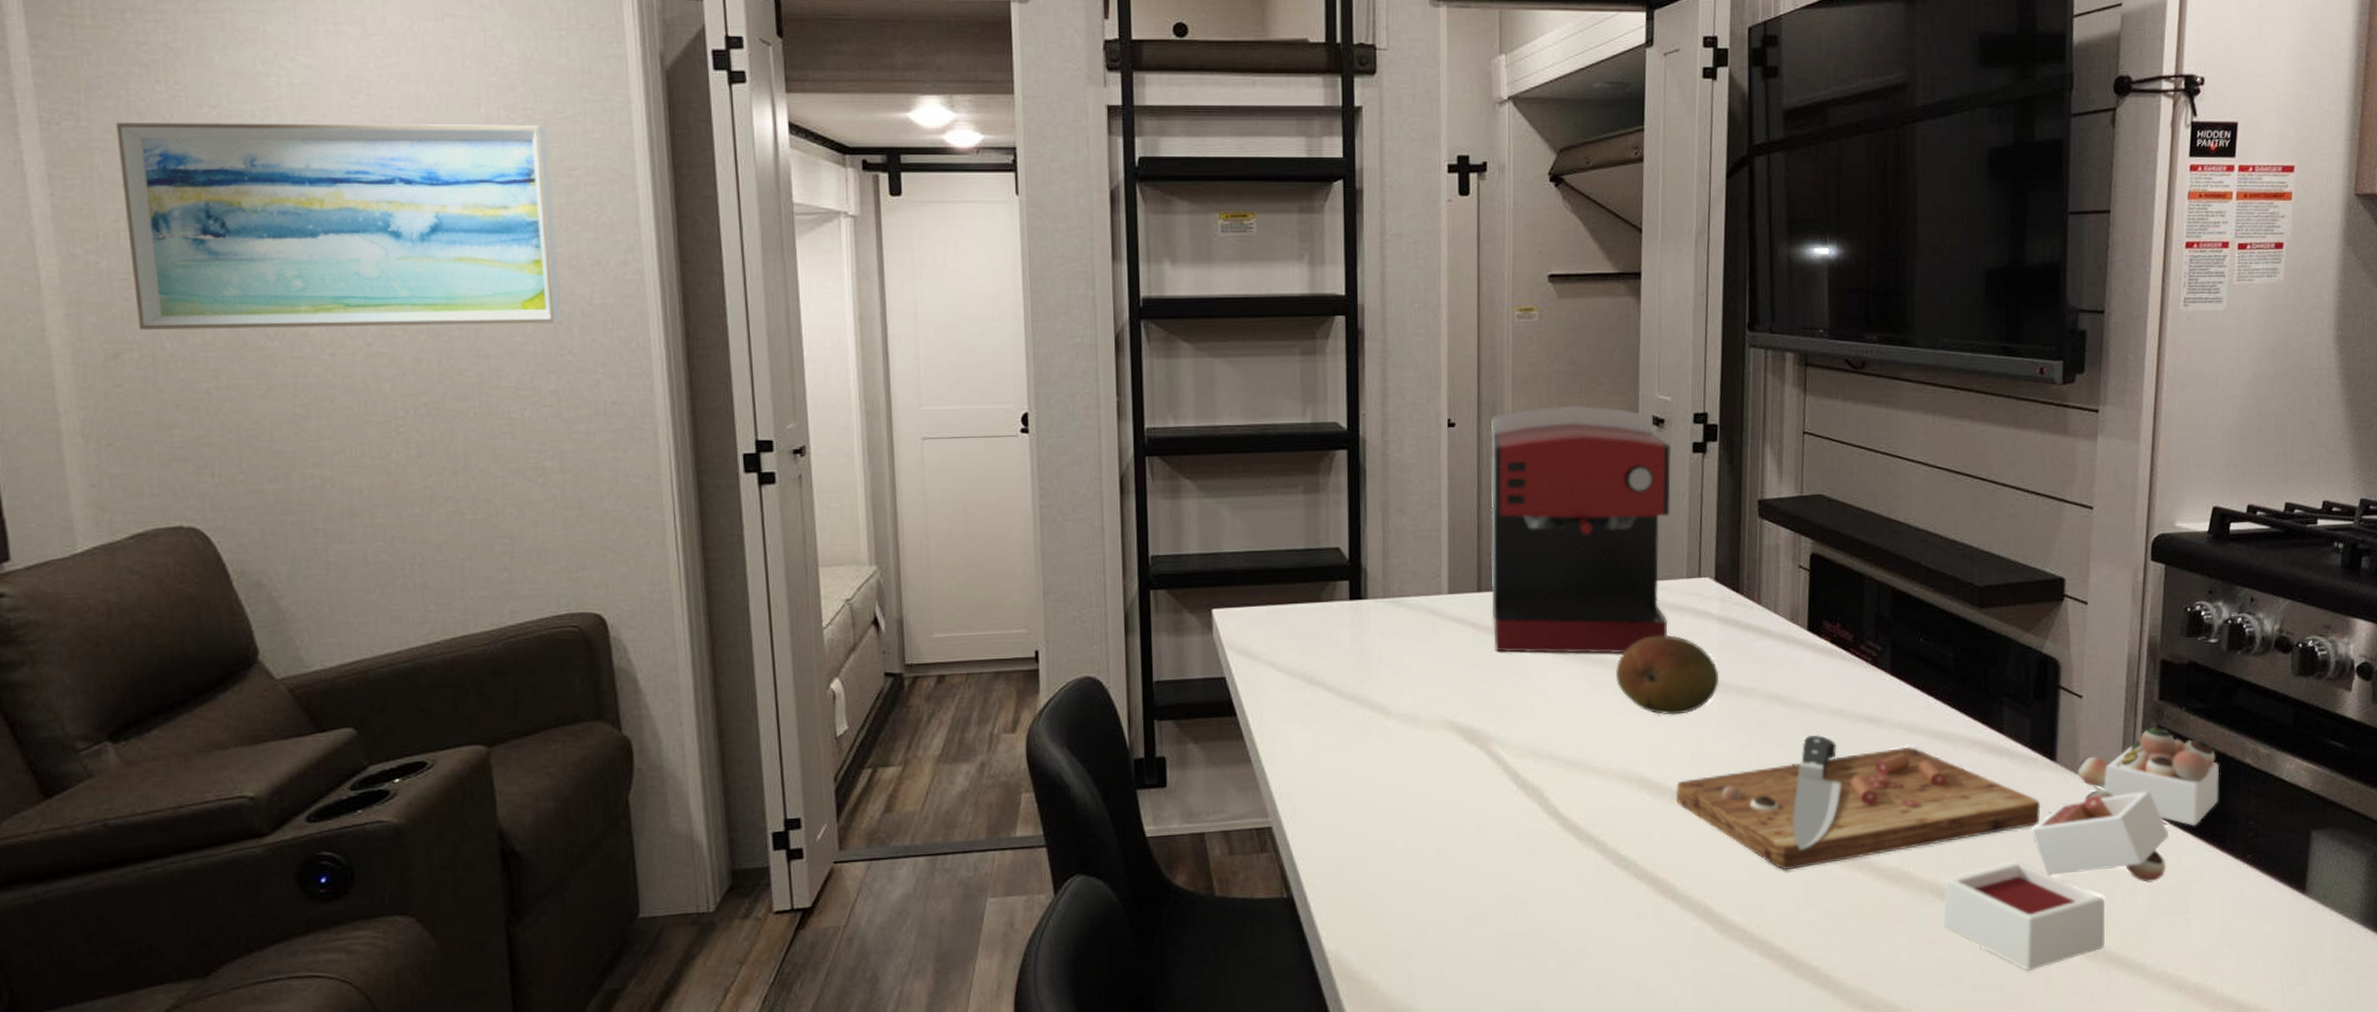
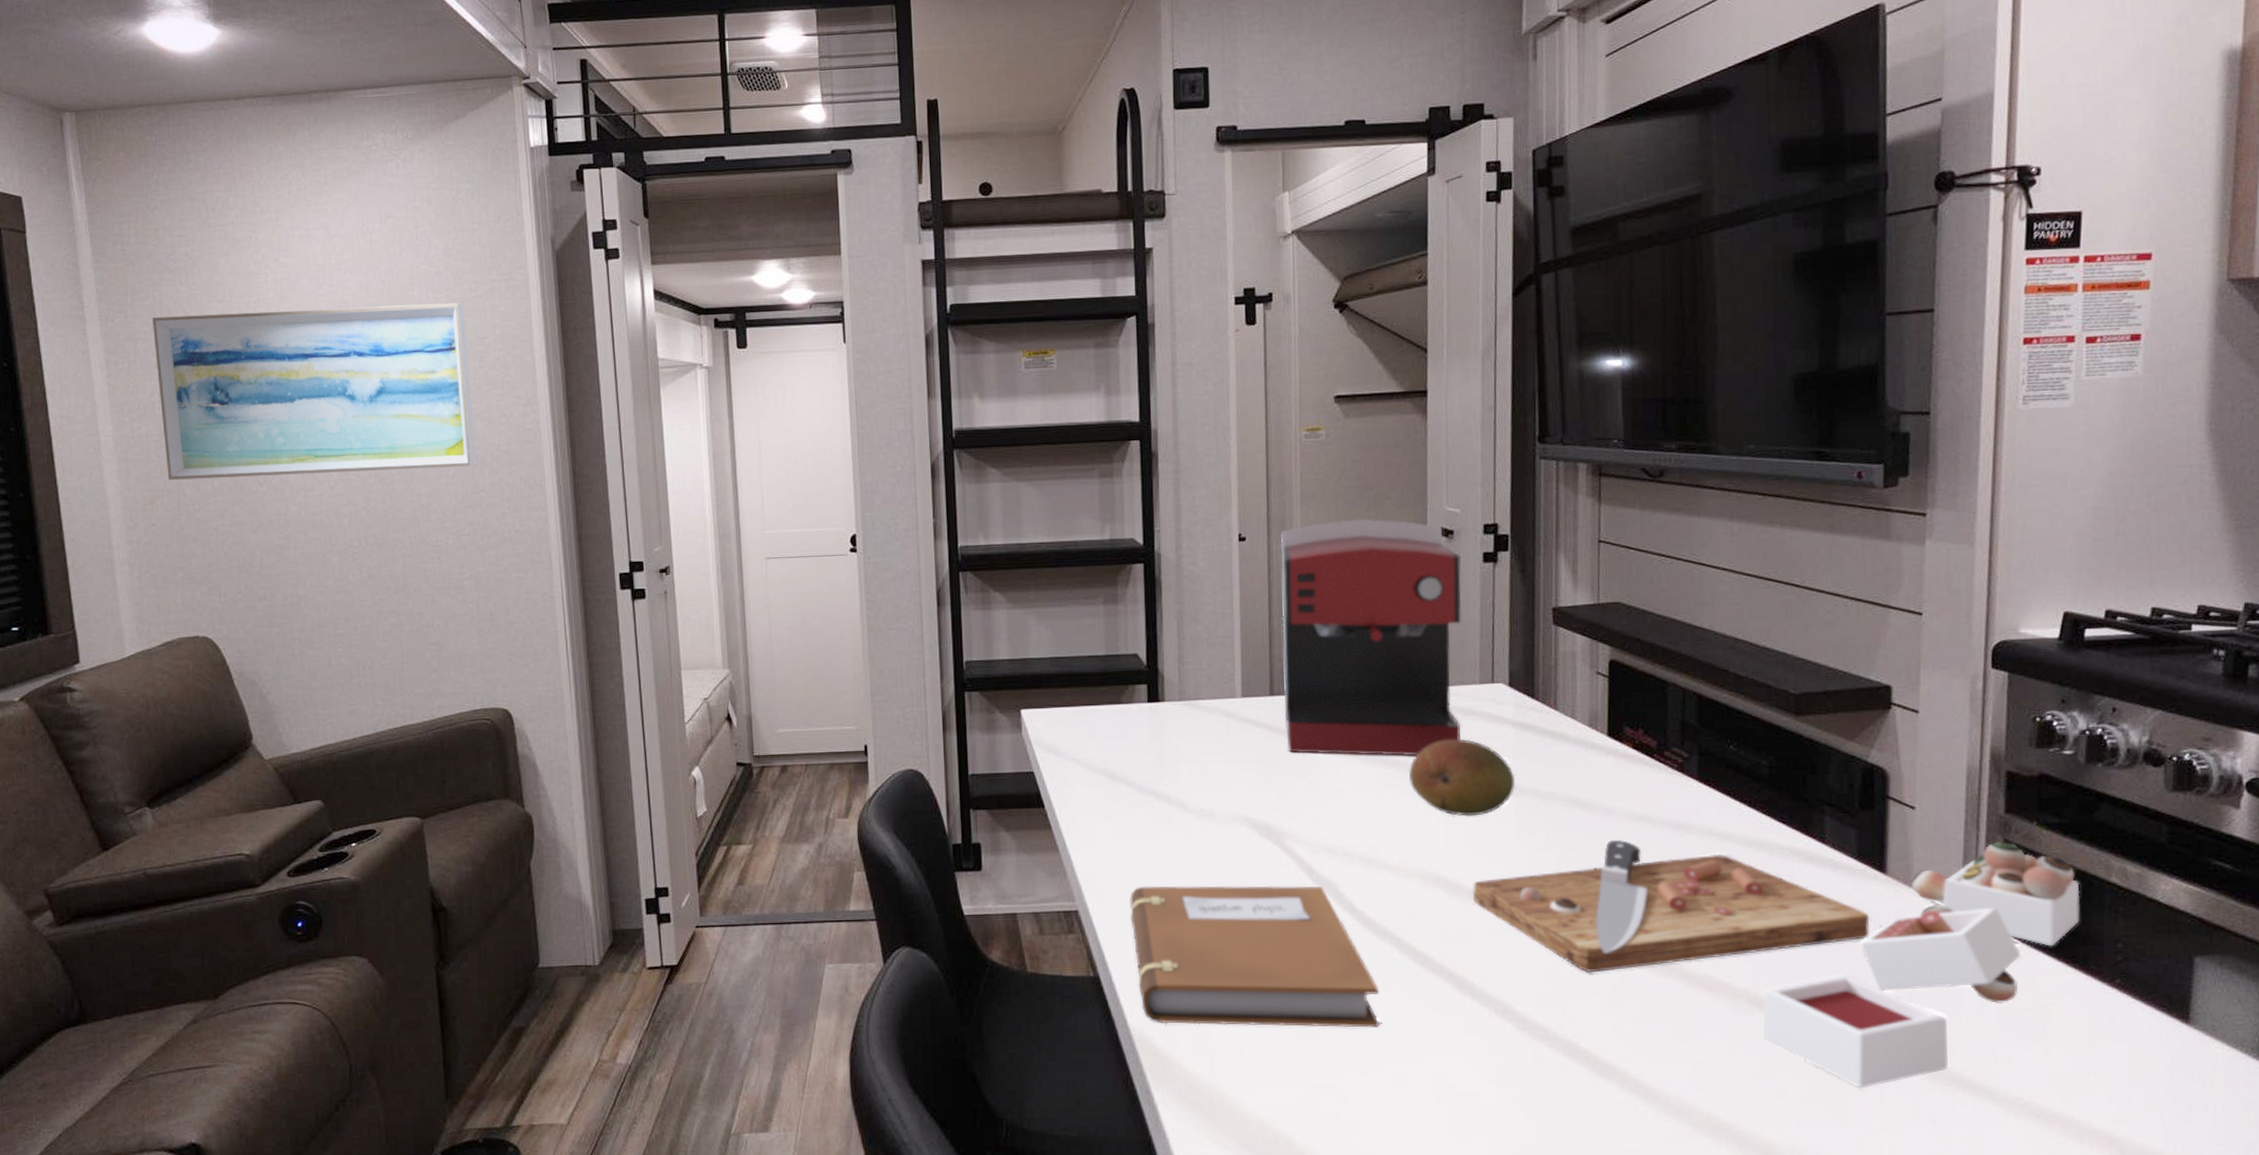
notebook: none [1326,792,1583,945] -> present [1129,885,1380,1028]

